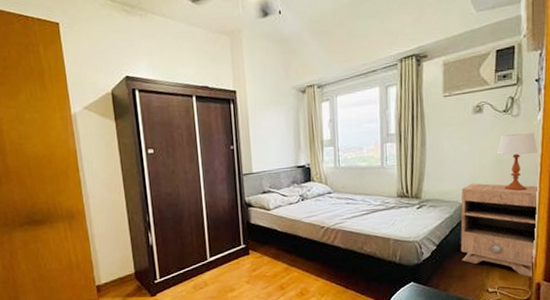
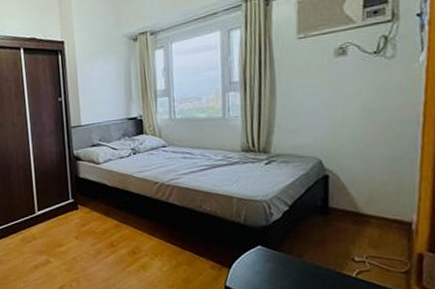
nightstand: present [460,183,540,278] -> none [318,136,422,247]
table lamp: present [497,133,538,191] -> none [366,77,419,146]

